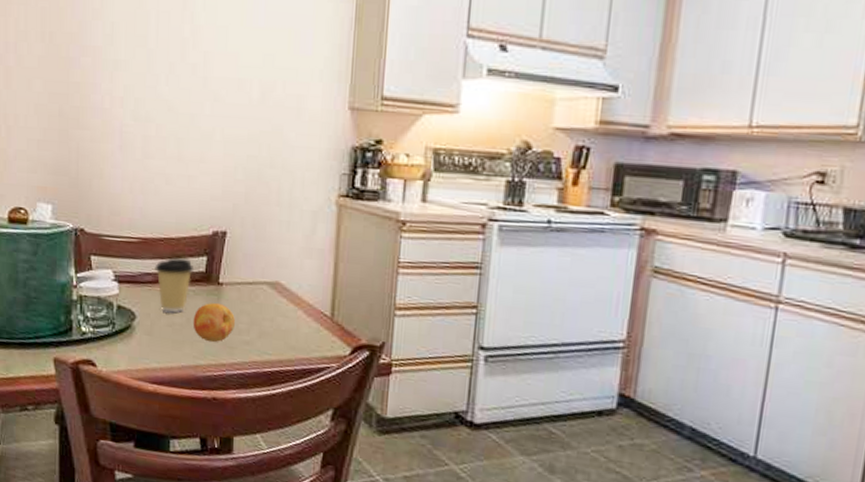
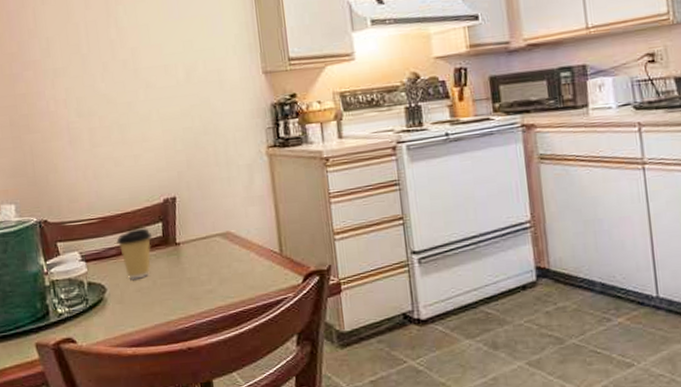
fruit: present [192,302,236,342] -> none [158,261,198,297]

